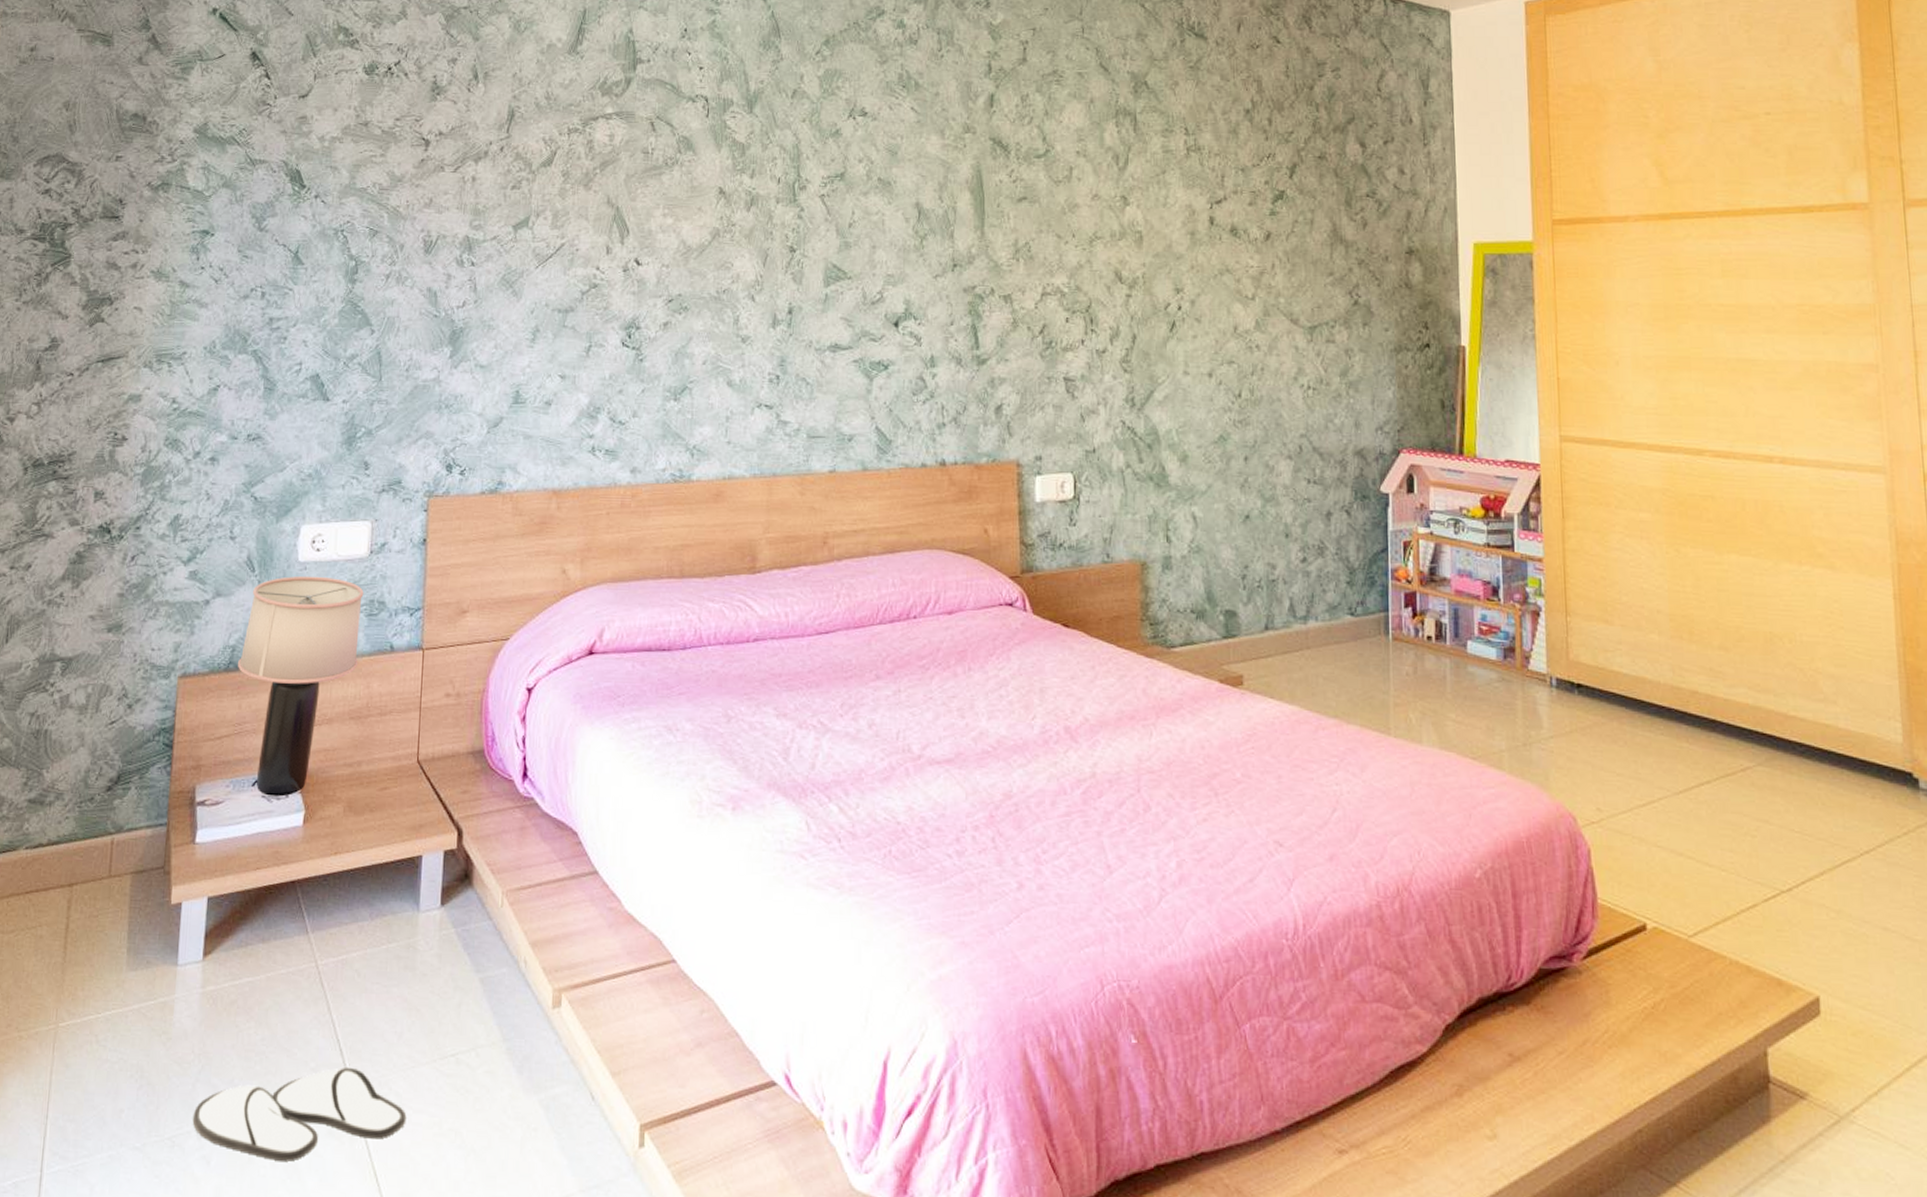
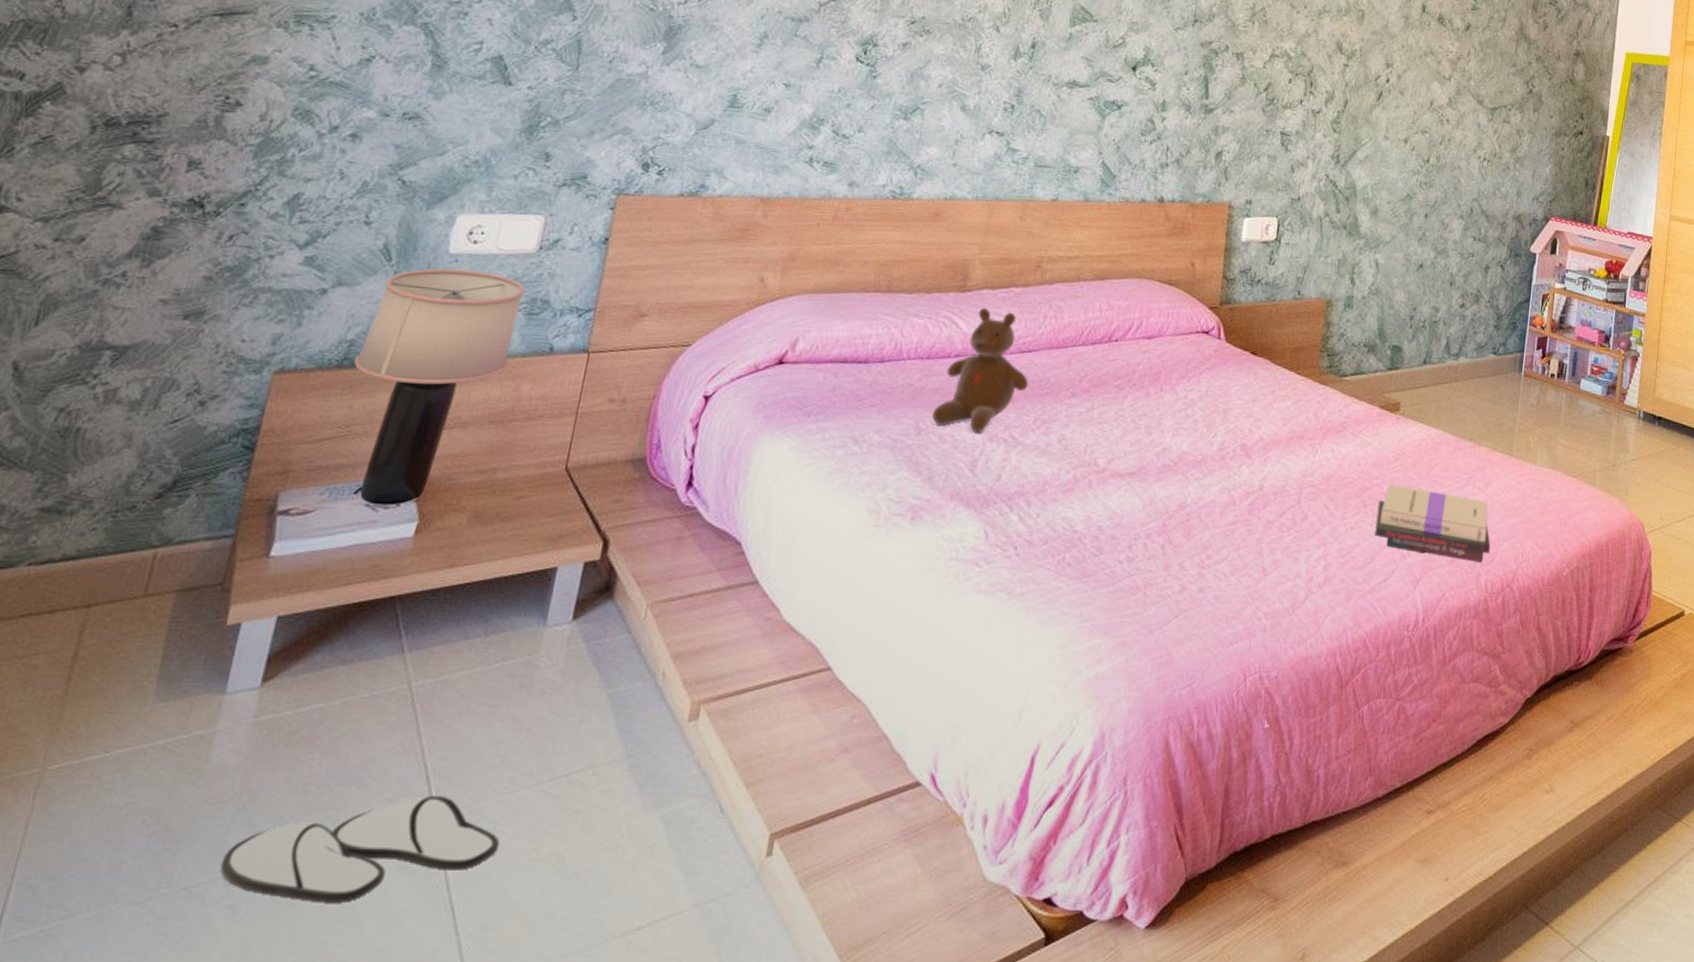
stuffed bear: none [740,588,831,718] -> present [932,307,1029,432]
books: none [1231,769,1377,861] -> present [1374,484,1491,563]

